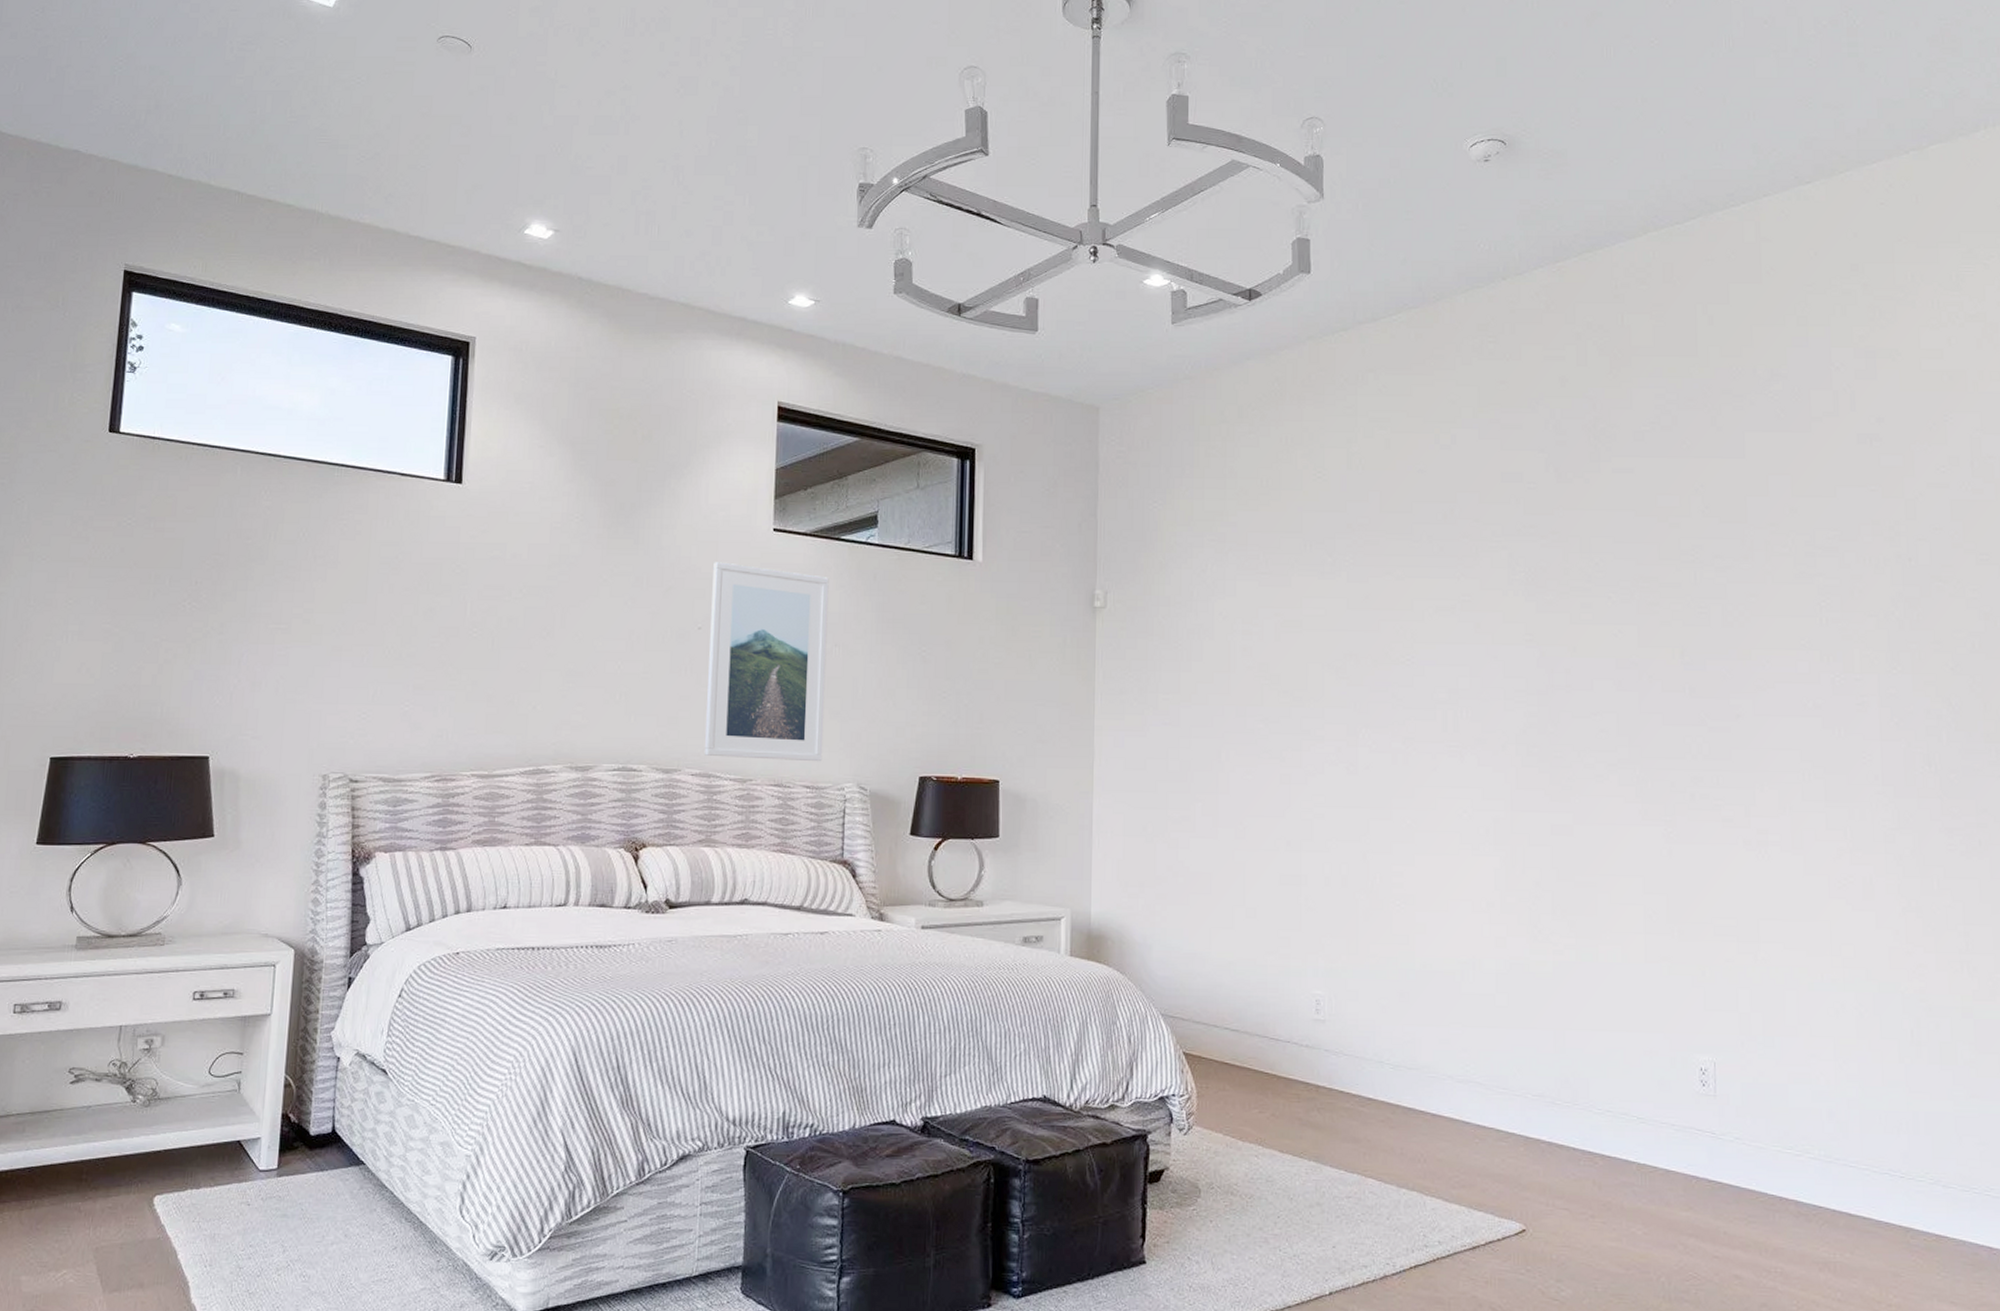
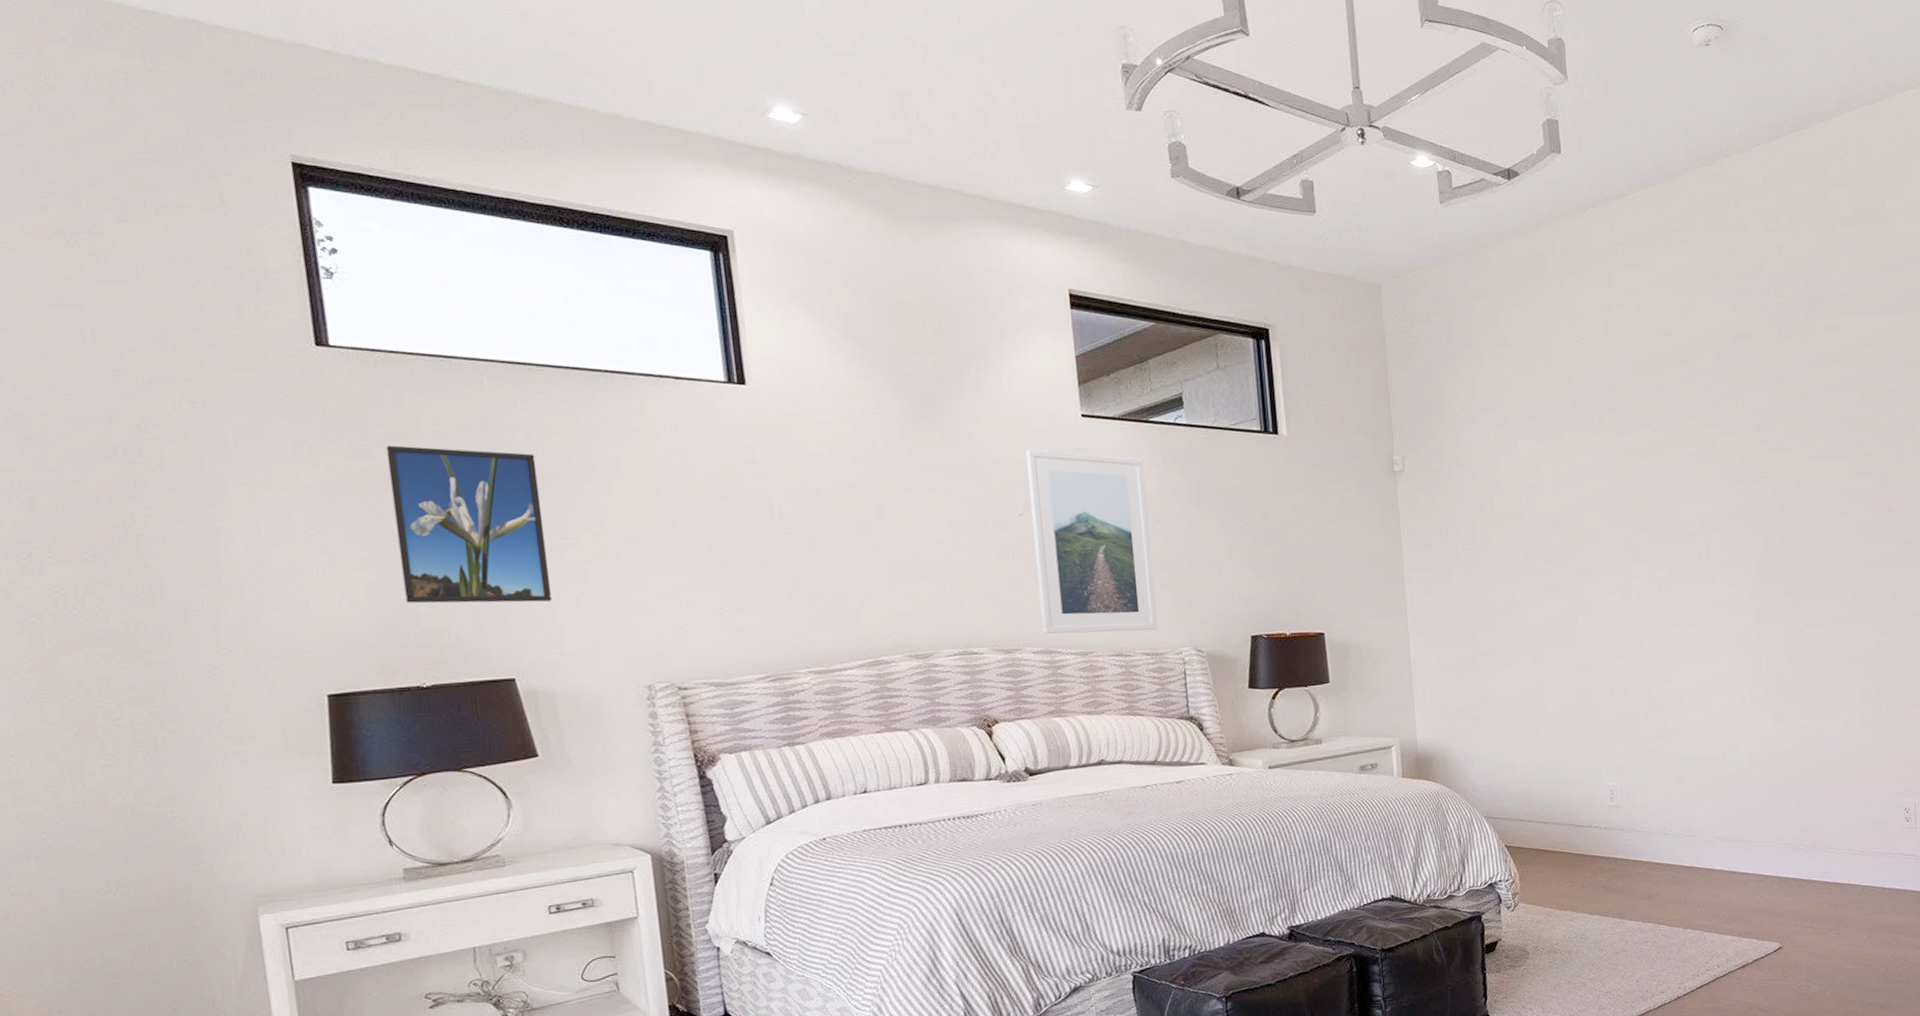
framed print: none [132,526,267,683] -> present [386,445,553,604]

